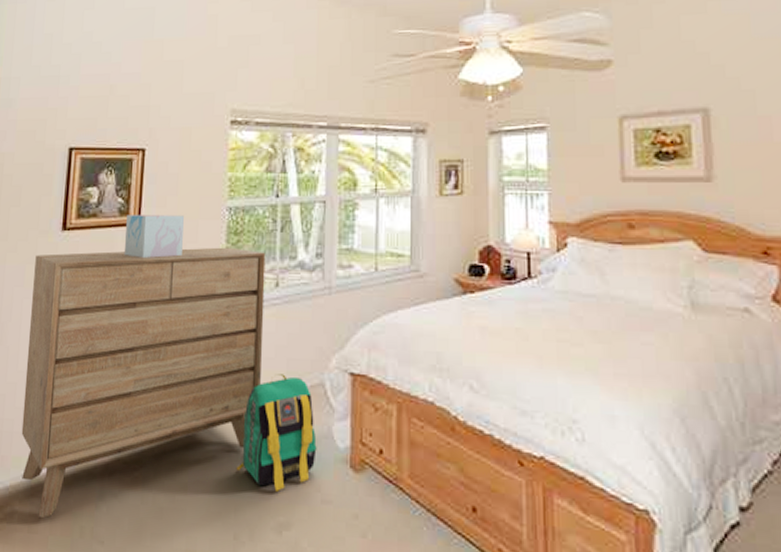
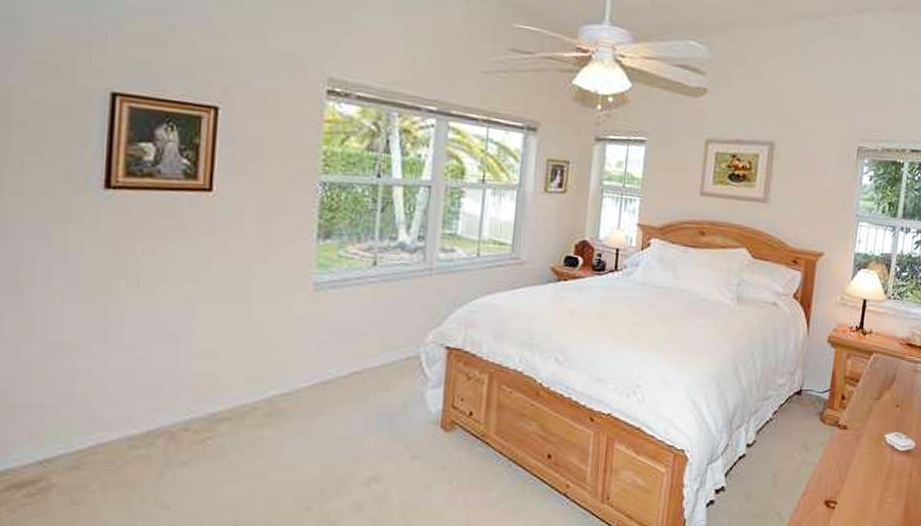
dresser: present [21,247,266,518] -> none [56,213,364,489]
decorative box: present [123,215,184,258] -> none [190,179,268,229]
backpack: present [236,374,317,491] -> none [323,347,409,451]

